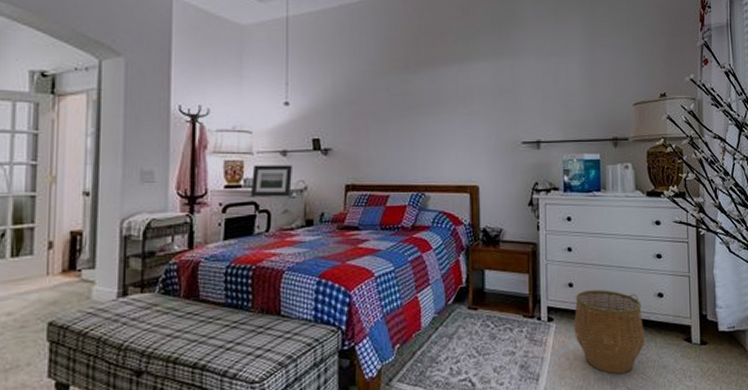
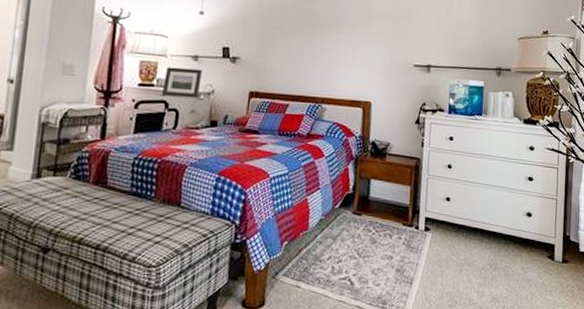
basket: present [574,290,646,375] -> none [448,205,513,284]

